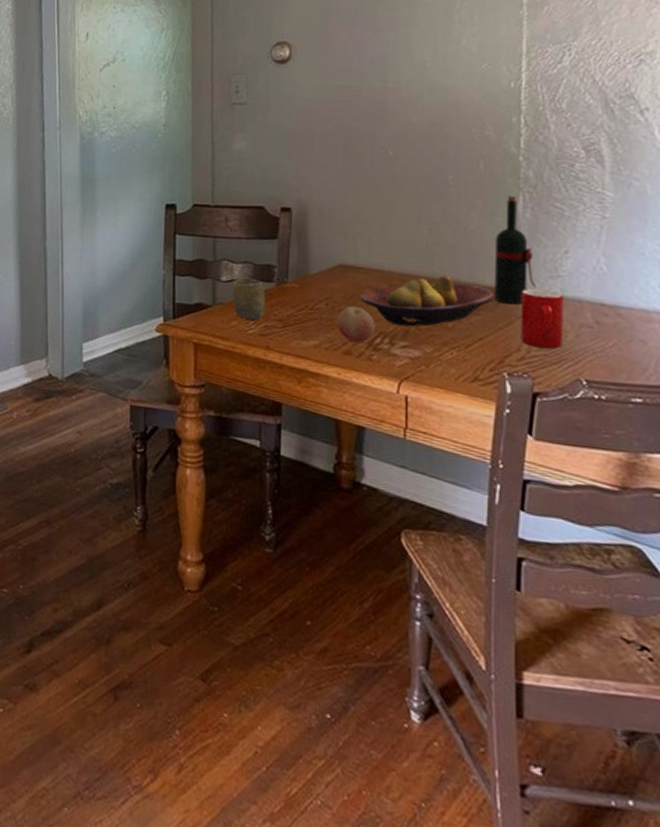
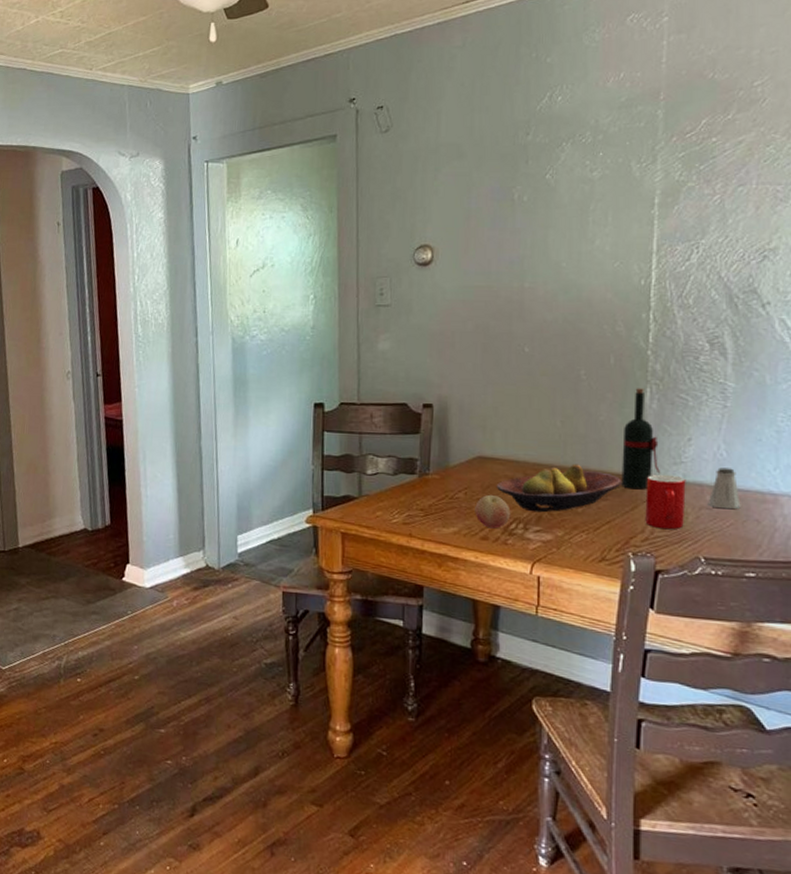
cup: present [233,277,265,321] -> none [378,470,408,511]
saltshaker: none [588,283,624,329] -> present [708,467,741,510]

